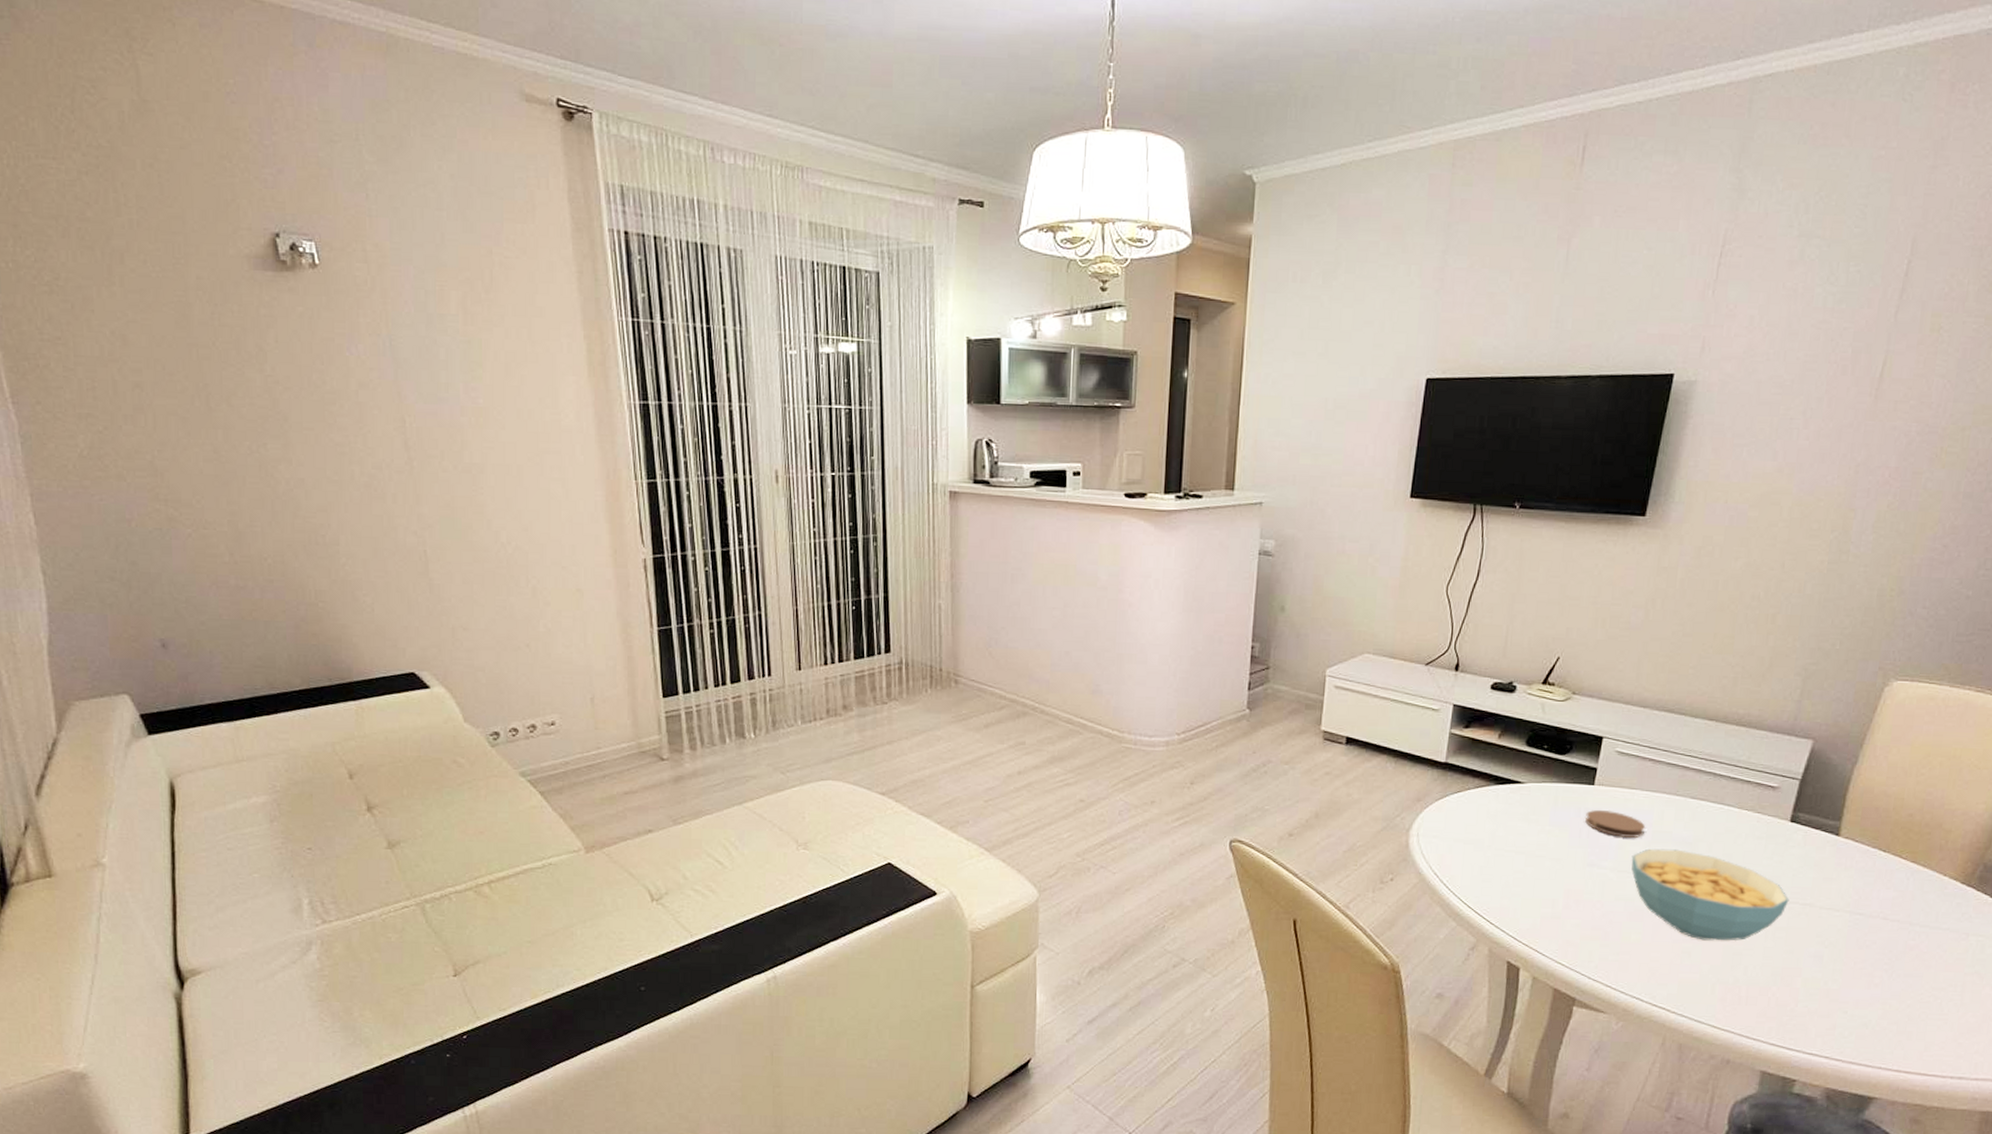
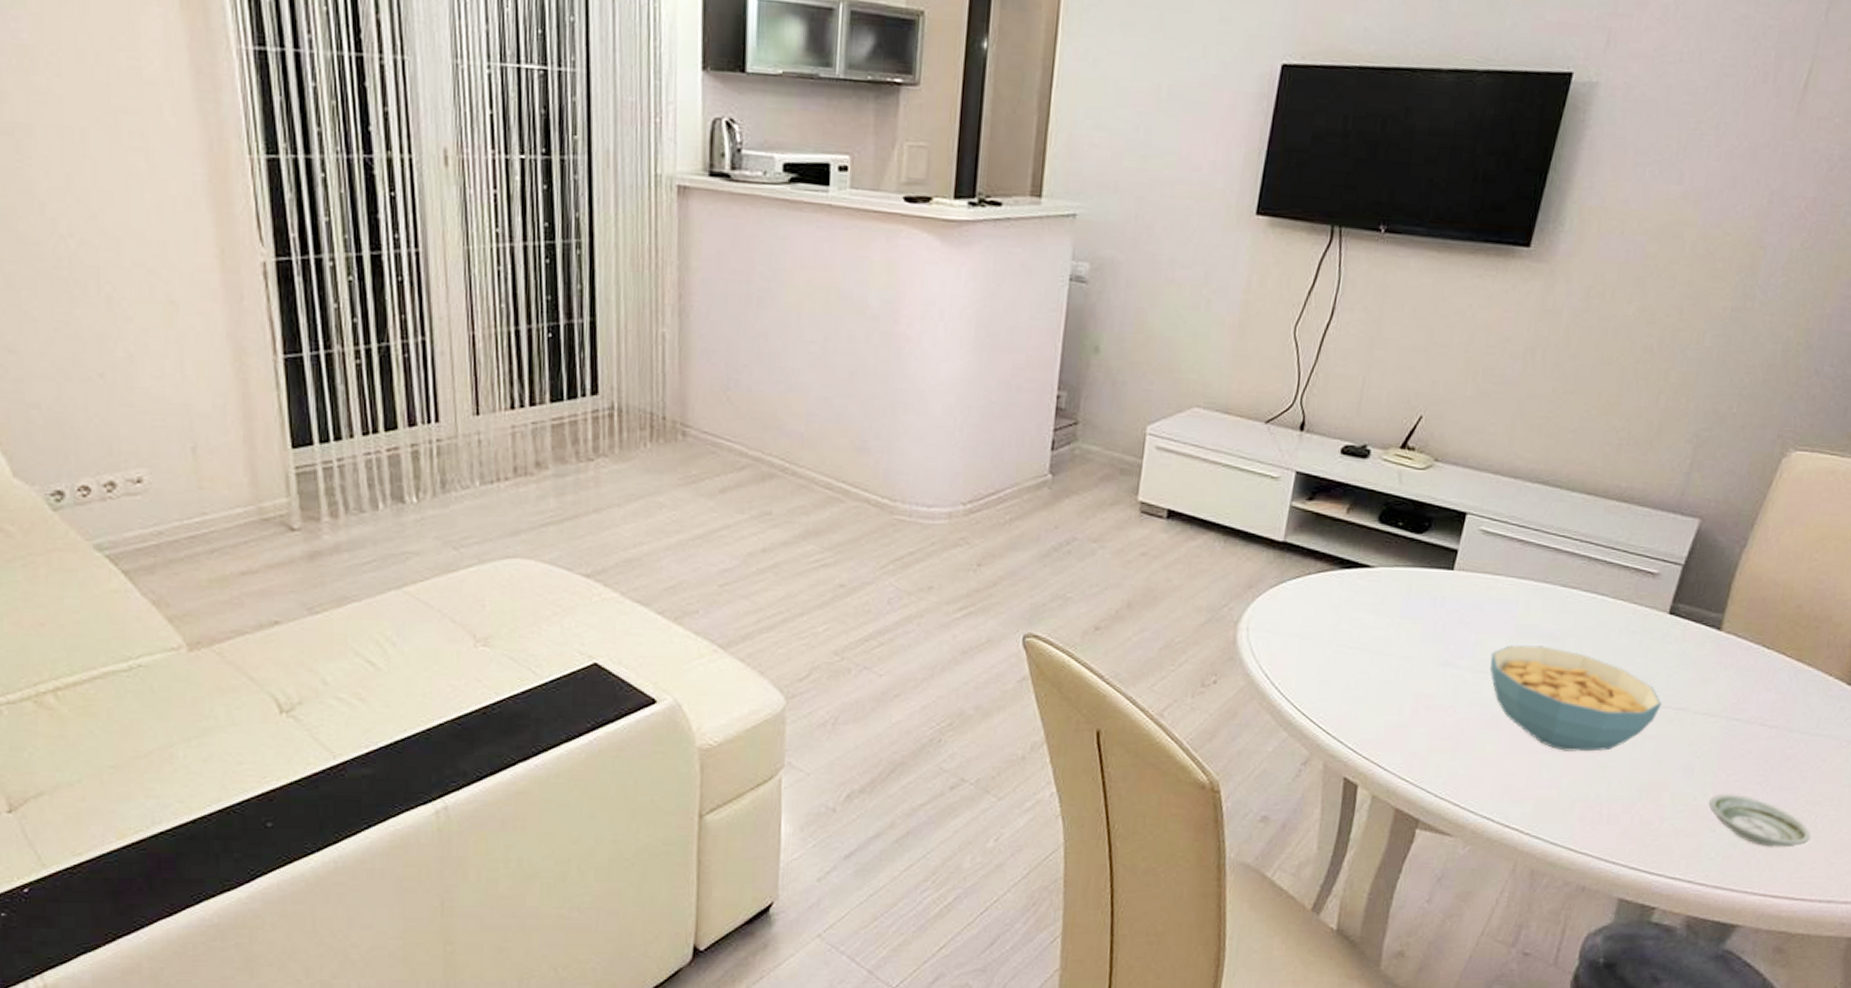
coaster: present [1585,810,1646,838] -> none [1441,600,1509,633]
saucer: none [1839,979,1938,1029] -> present [1708,794,1811,848]

